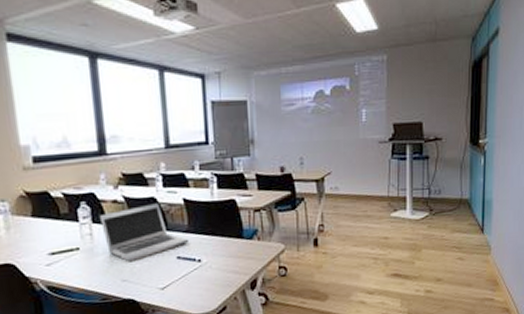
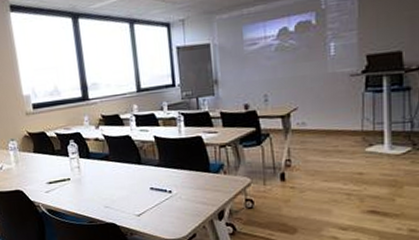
laptop: present [99,203,188,262] -> none [84,140,160,192]

